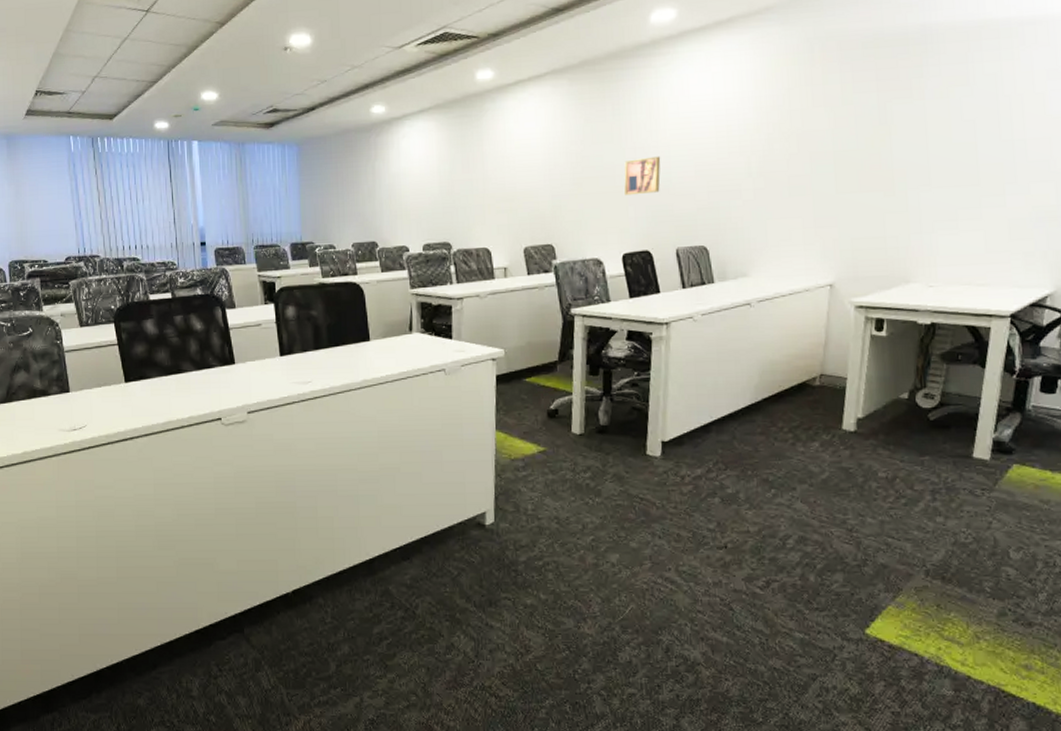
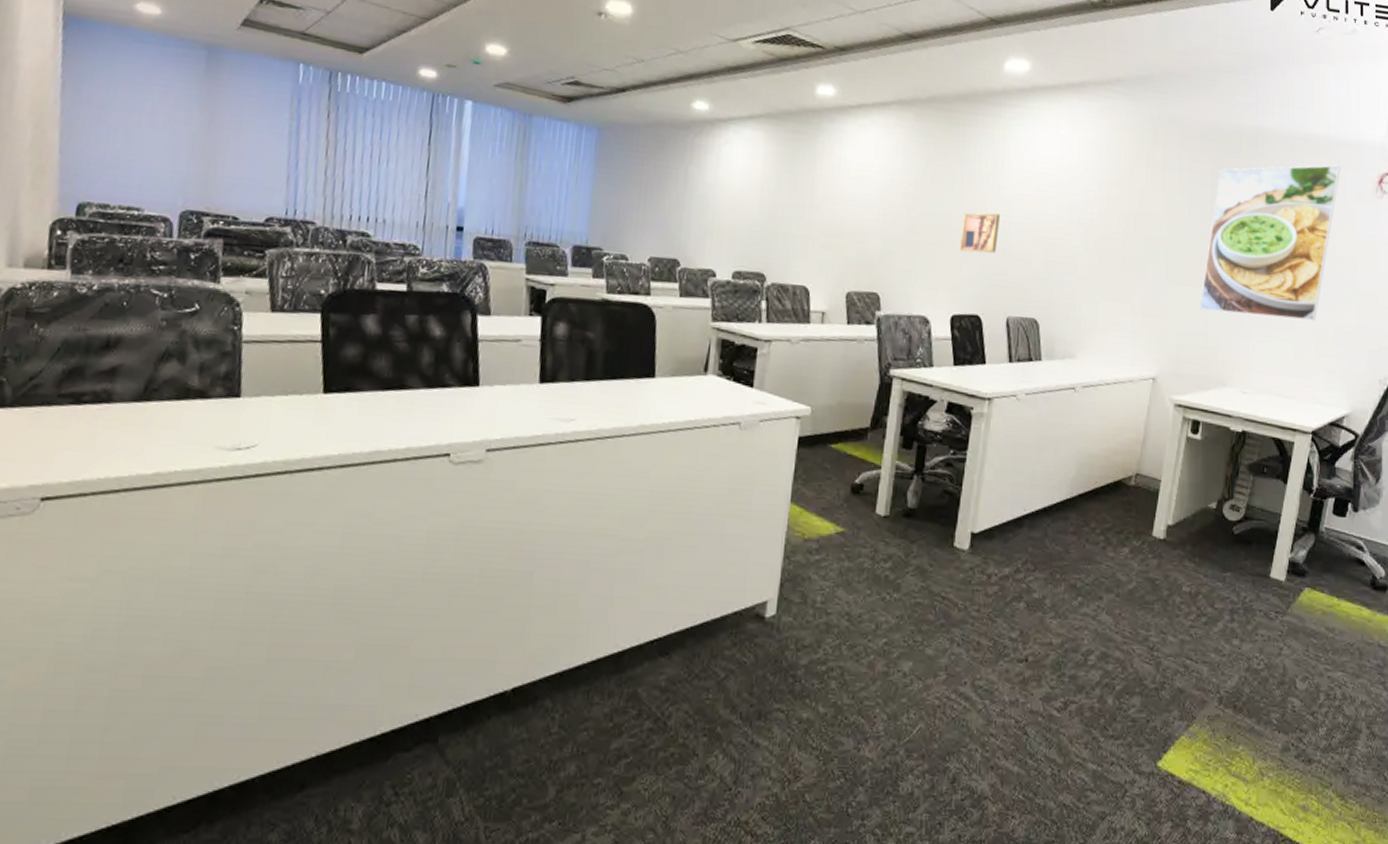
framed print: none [874,46,1026,213] -> present [1199,165,1341,320]

